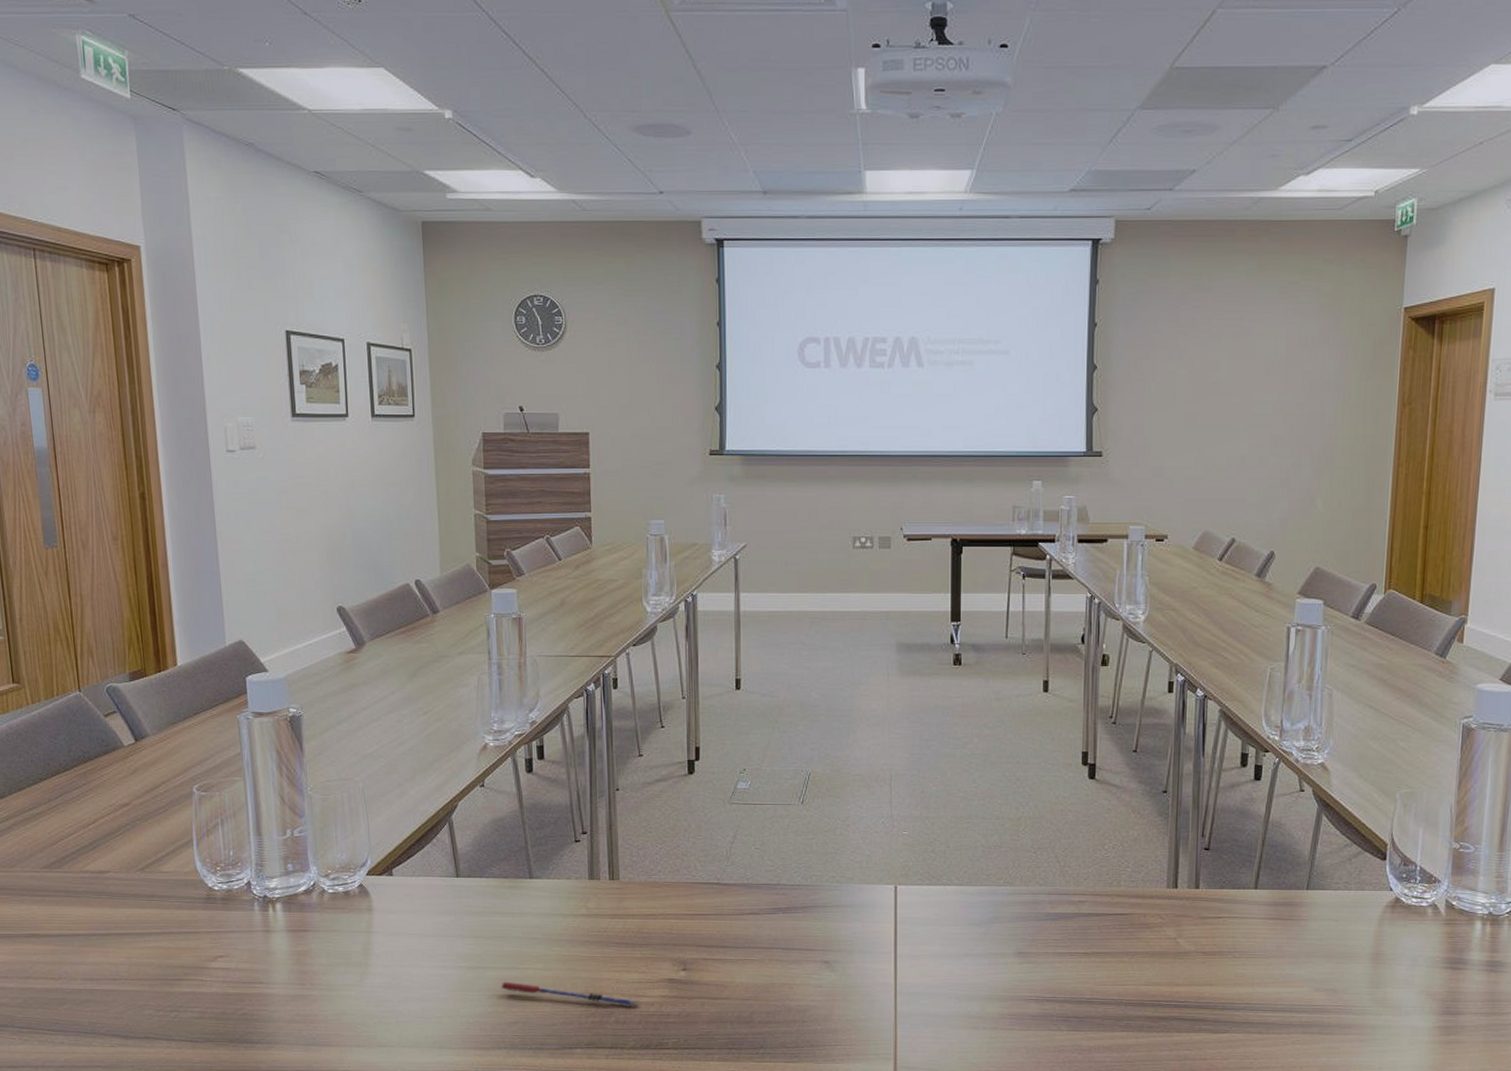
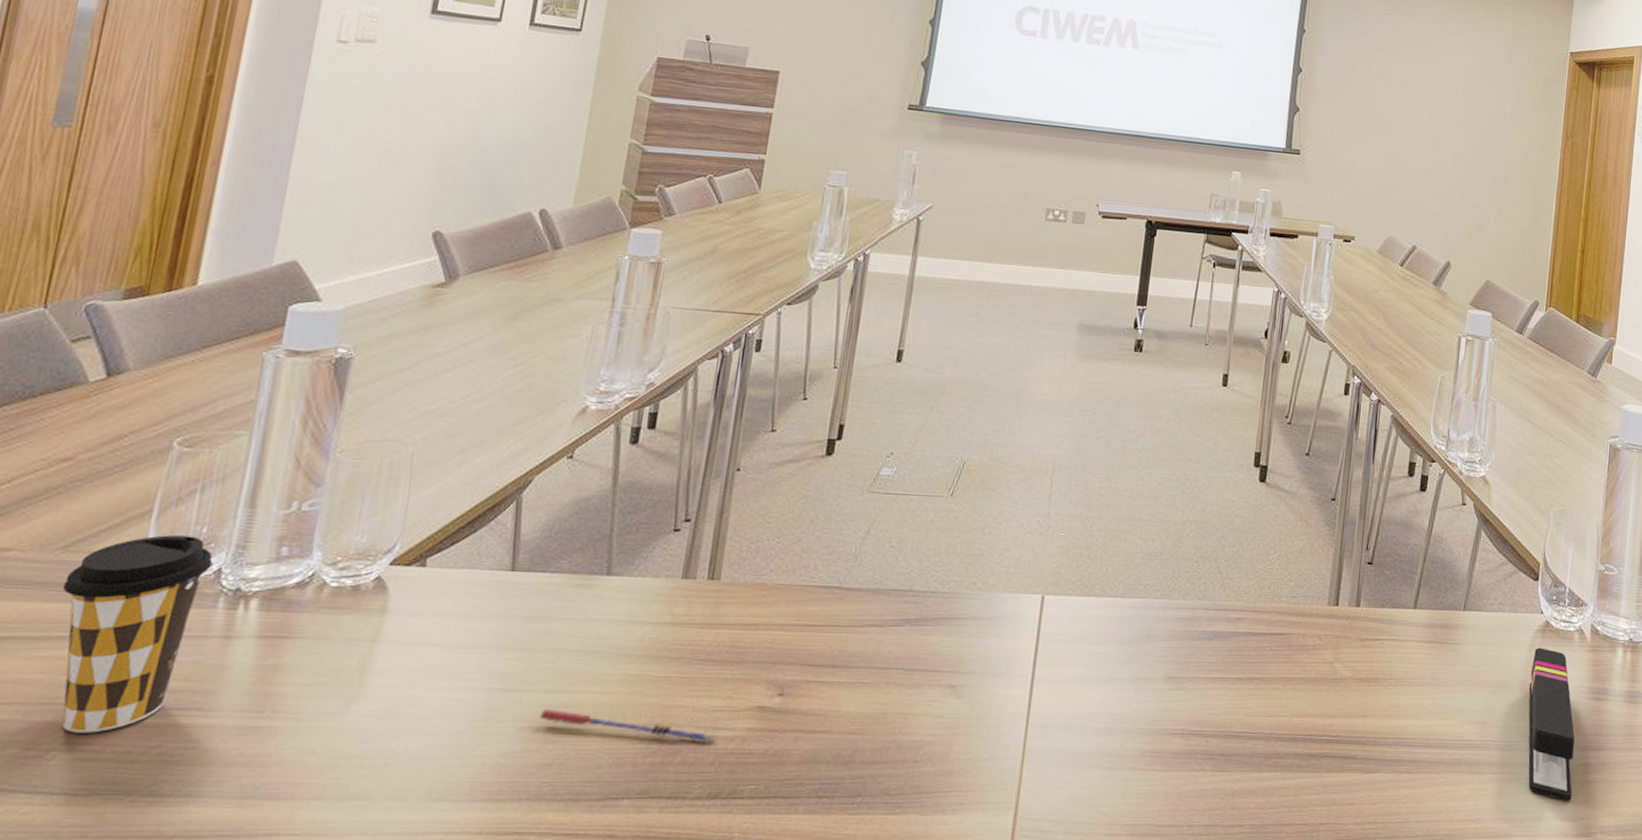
coffee cup: none [148,858,243,1000] -> present [62,535,213,733]
stapler: none [1379,922,1431,1059] -> present [1528,647,1575,801]

